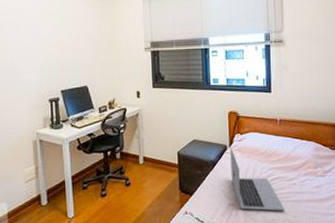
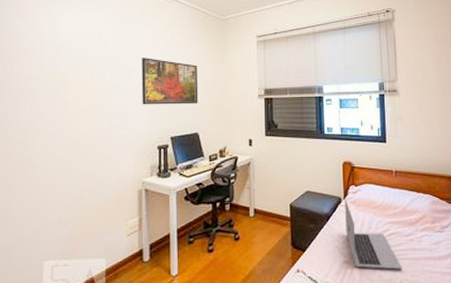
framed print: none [29,13,86,60] -> present [141,58,198,105]

